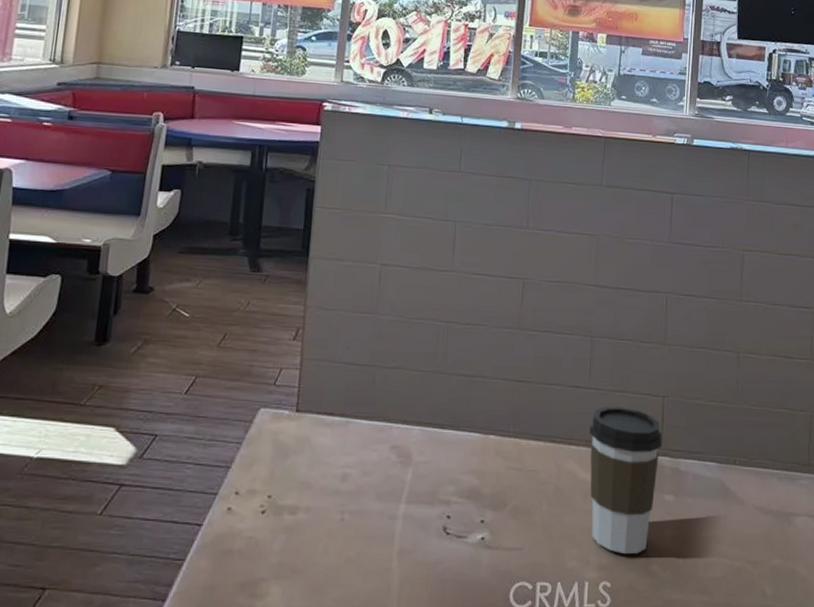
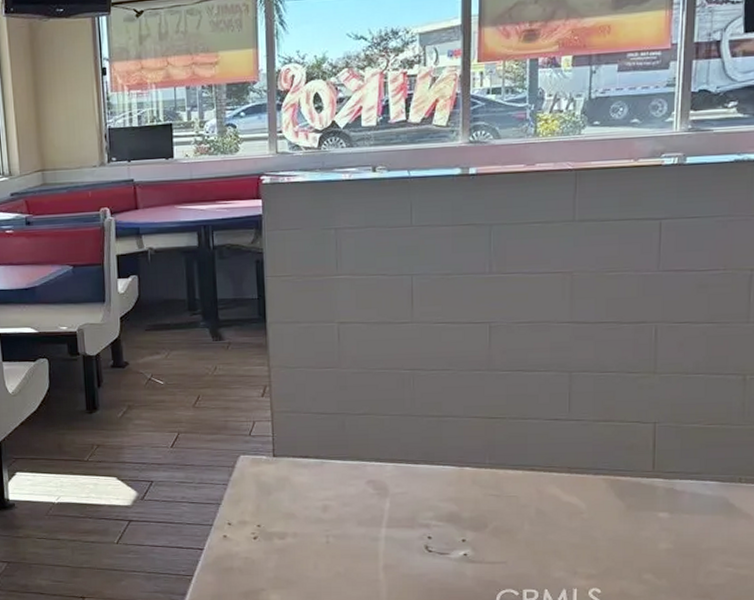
coffee cup: present [590,406,662,554] -> none [572,435,654,565]

